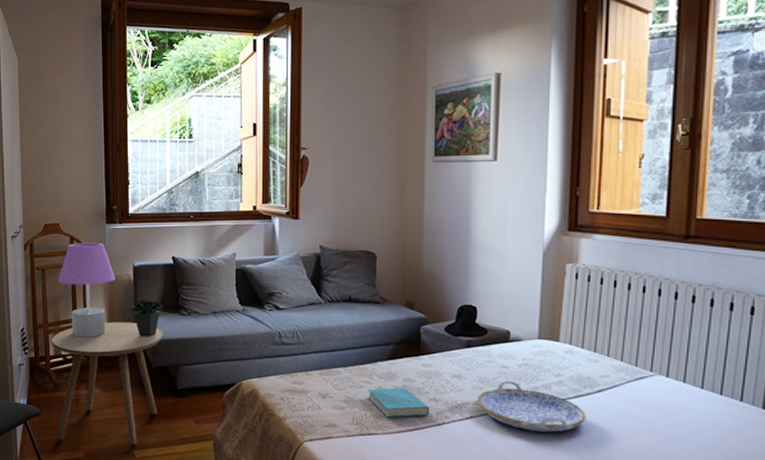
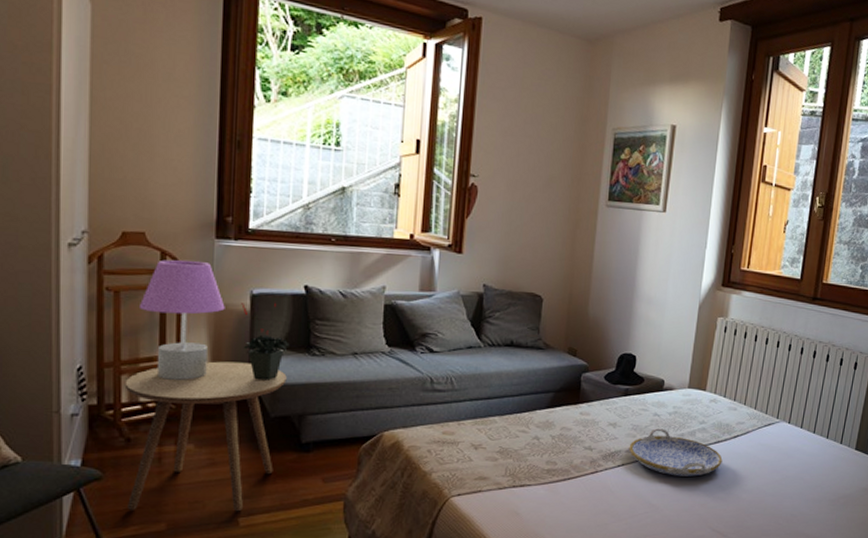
book: present [368,388,430,418] -> none [523,437,584,468]

